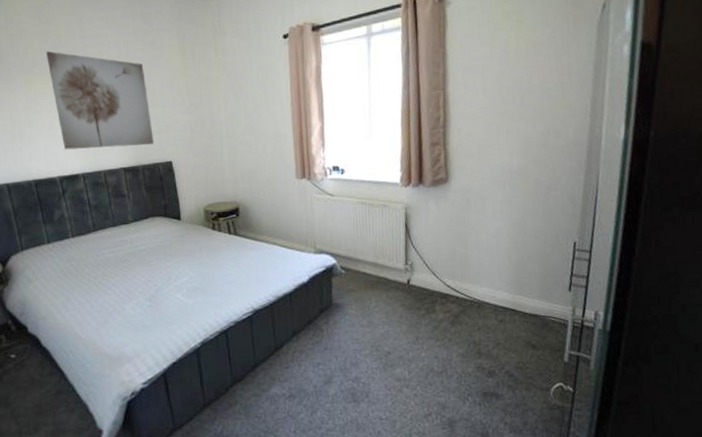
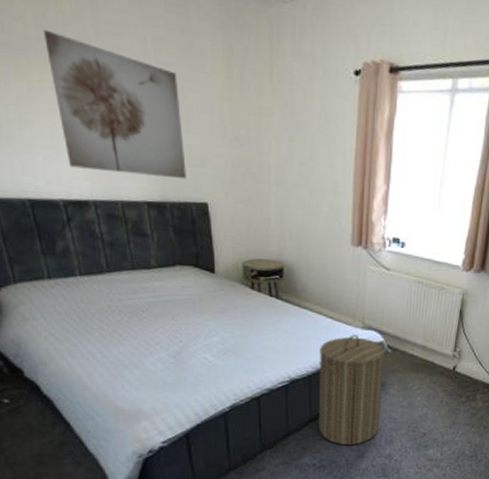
laundry hamper: none [278,260,343,372] -> present [318,334,386,446]

